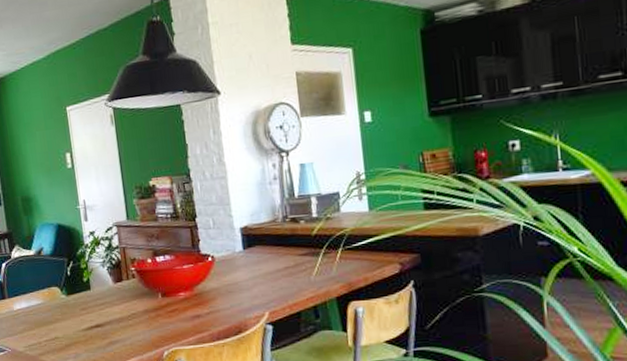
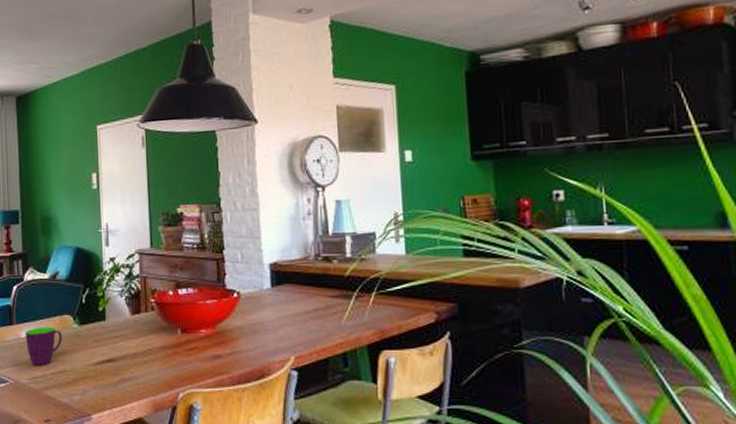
mug: none [17,298,52,335] -> present [25,326,62,366]

